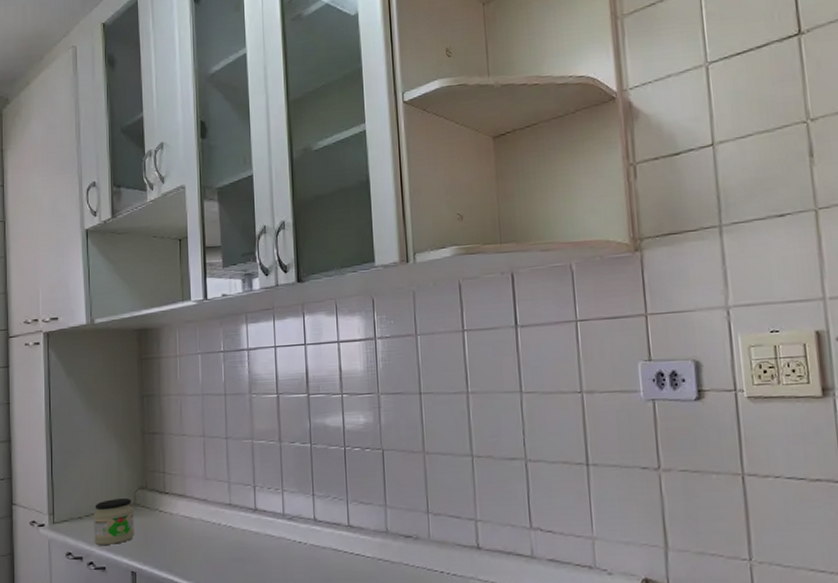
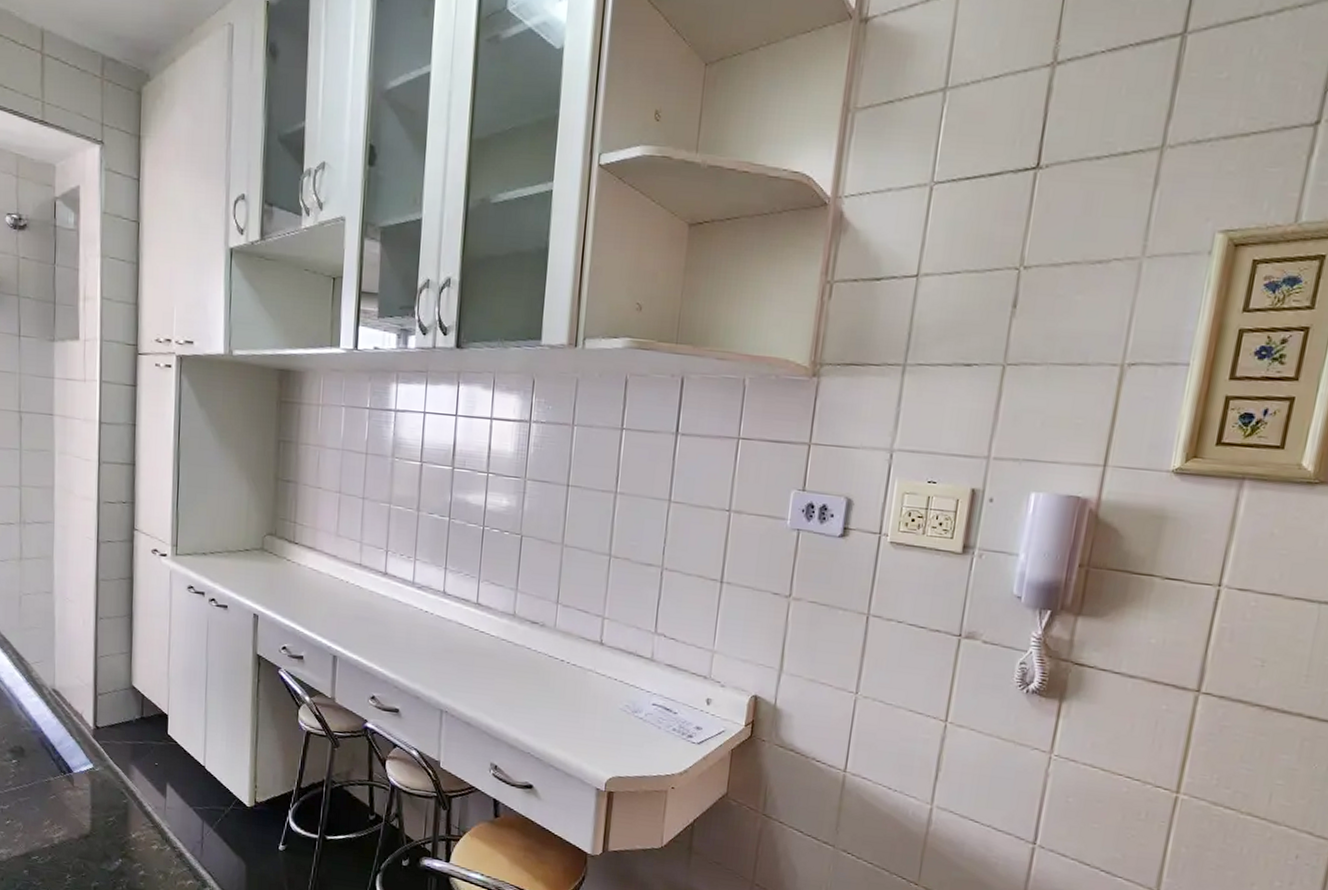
jar: present [94,498,134,545] -> none [217,540,261,585]

